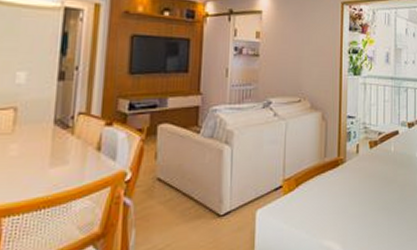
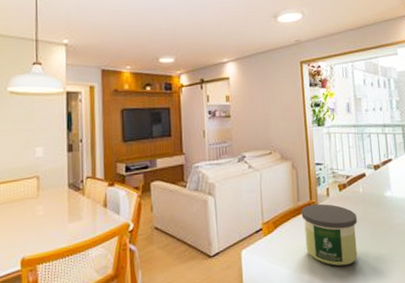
candle: none [327,161,385,232] -> present [301,203,358,266]

